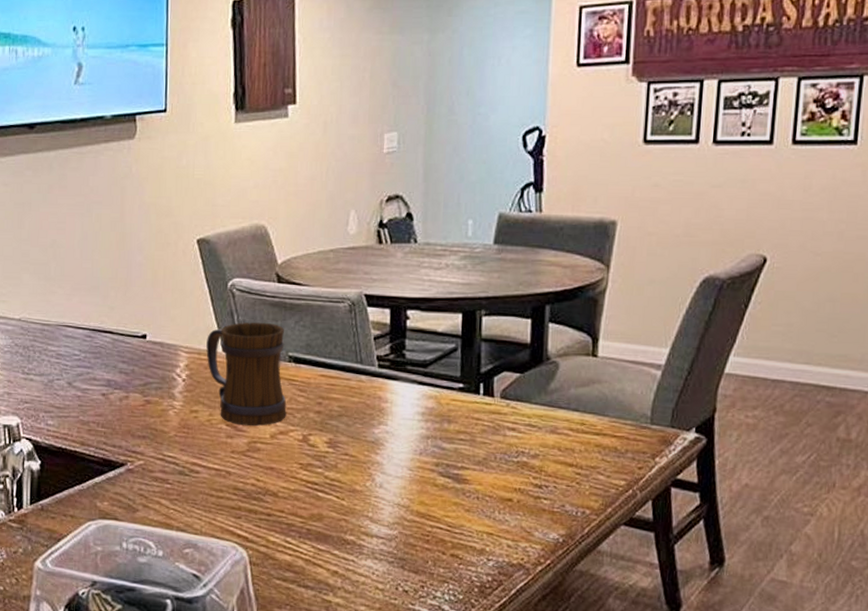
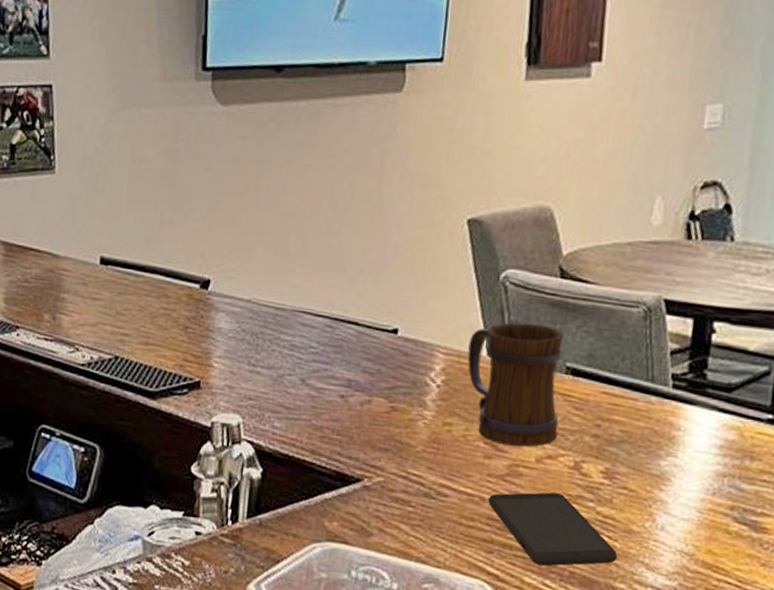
mobile phone: none [234,463,346,526] -> present [488,492,618,566]

